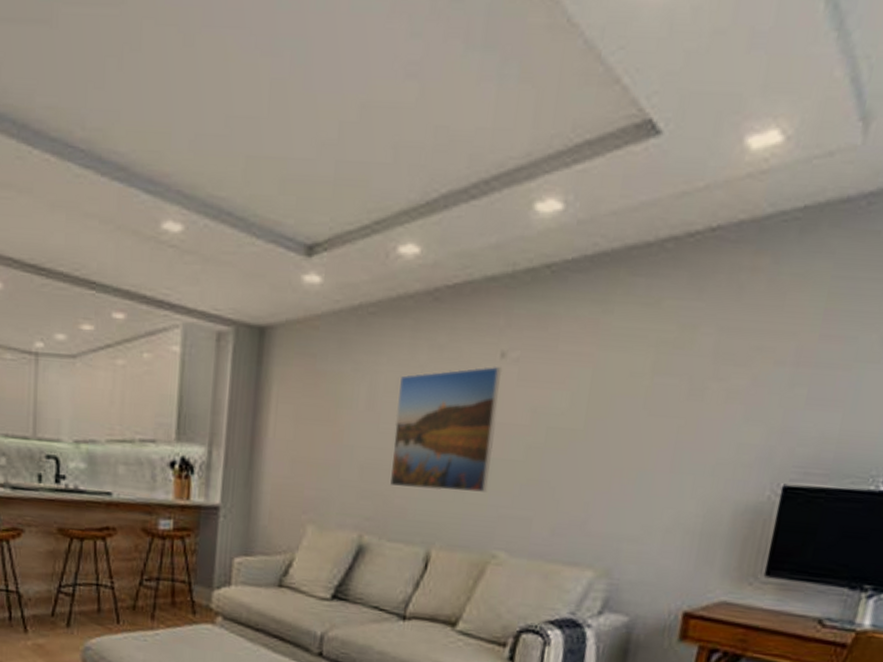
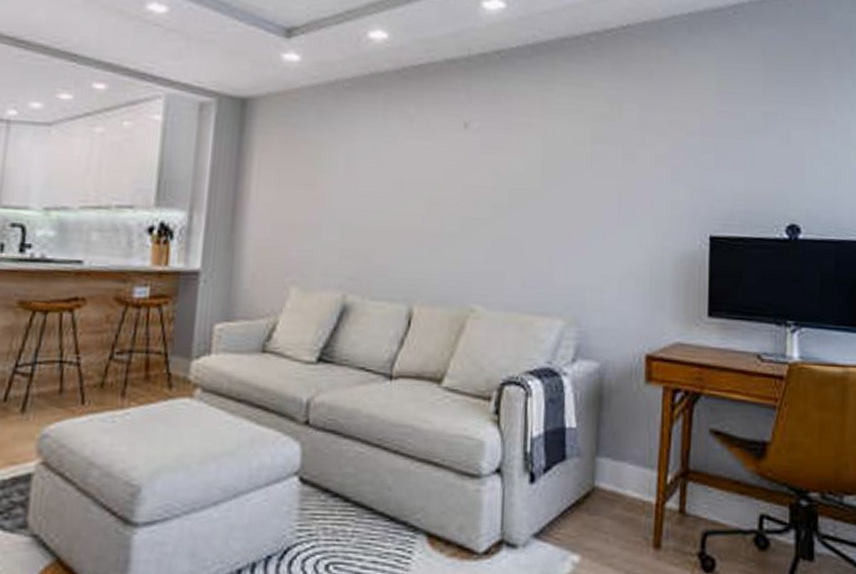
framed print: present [390,365,503,493] -> none [370,134,467,250]

